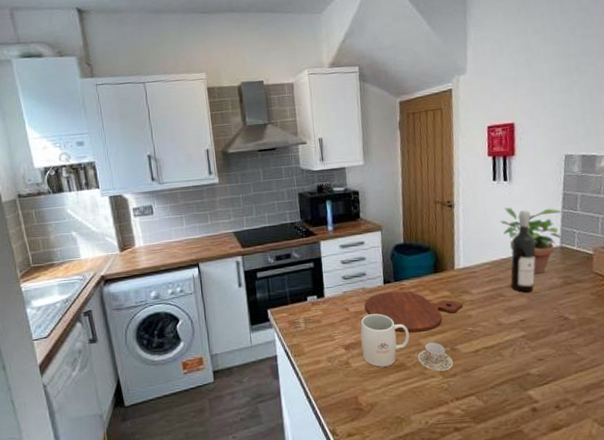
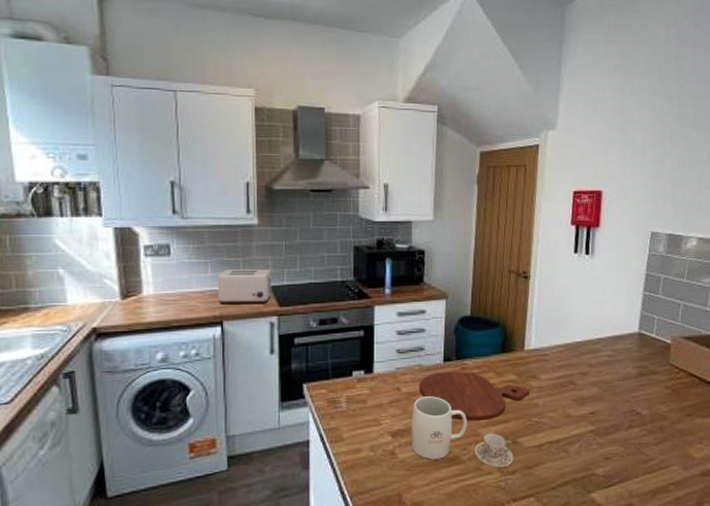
toaster: none [191,218,235,250] -> present [217,269,273,305]
potted plant: present [500,207,562,274] -> none [578,285,643,362]
bottle: present [510,210,536,293] -> none [583,289,613,382]

